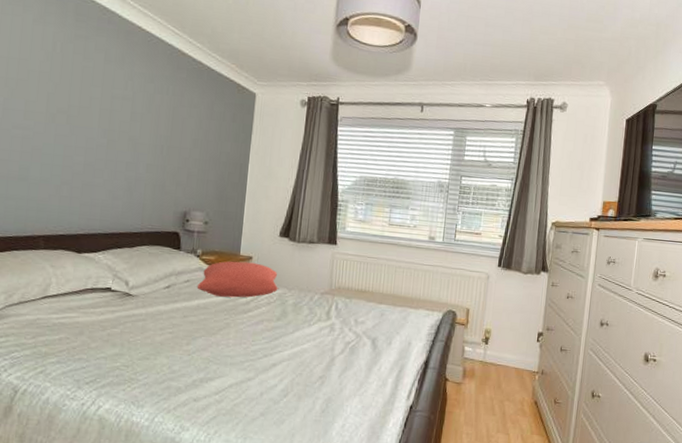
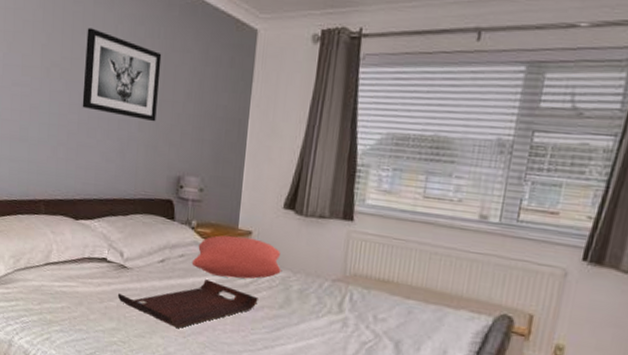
wall art: none [89,81,170,165] -> present [82,28,162,122]
serving tray: none [121,301,258,347] -> present [117,279,258,328]

